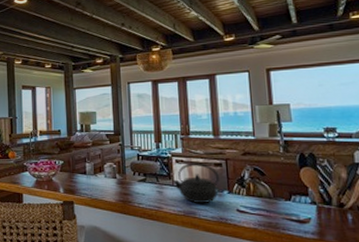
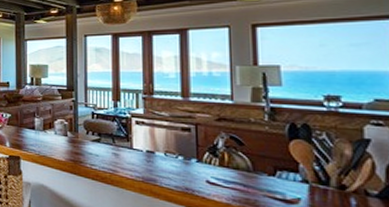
kettle: present [172,162,219,203] -> none [130,125,187,171]

